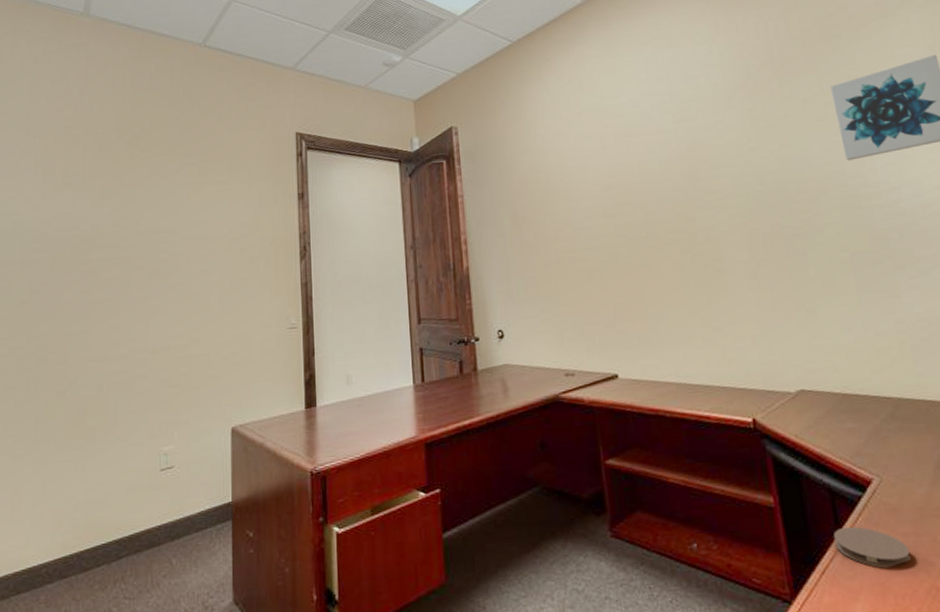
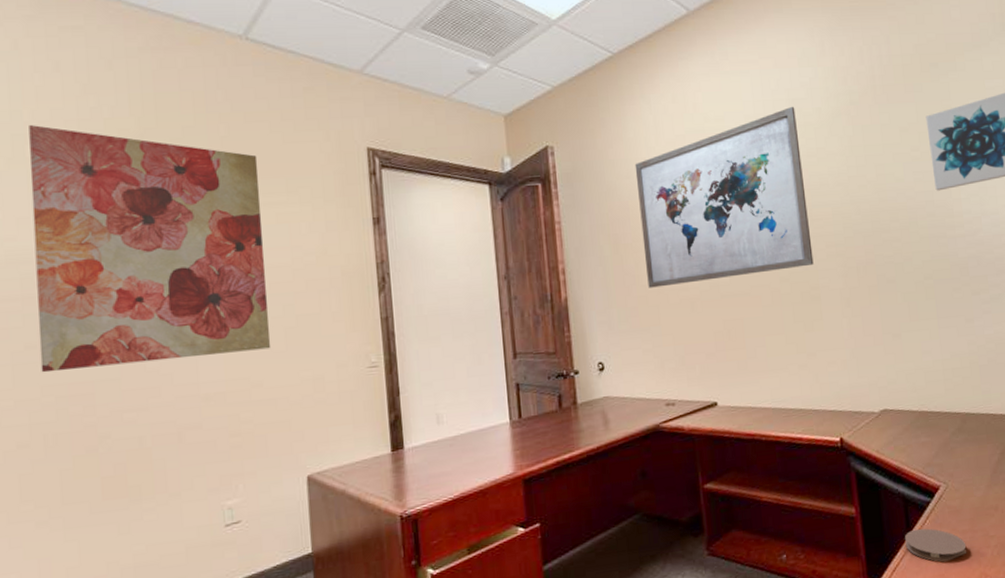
wall art: none [29,122,208,325] -> present [29,125,271,373]
wall art: none [533,82,716,258] -> present [635,106,814,288]

